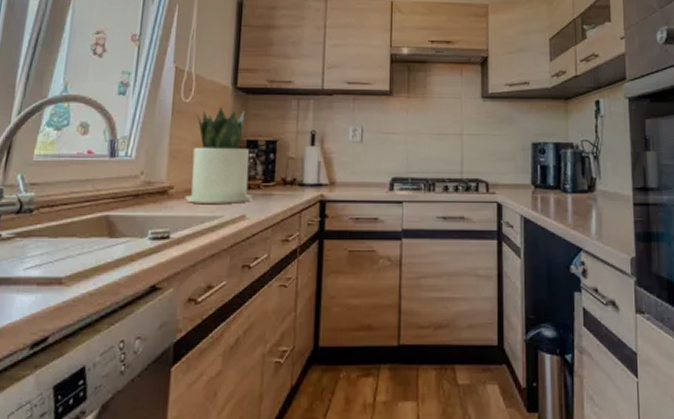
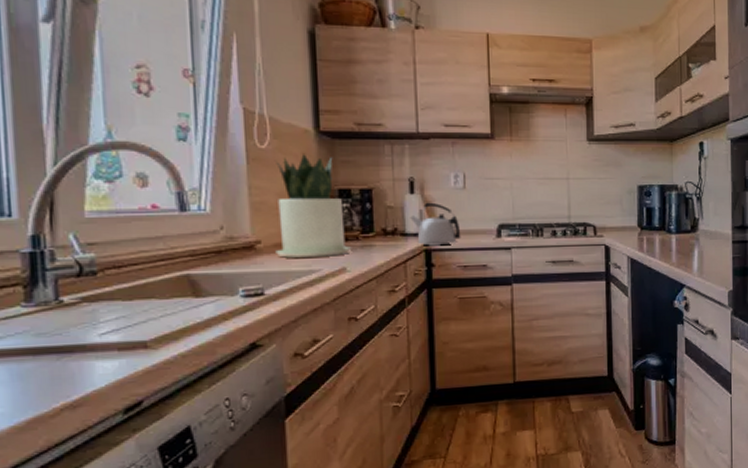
kettle: none [309,154,355,197] -> present [410,202,461,246]

